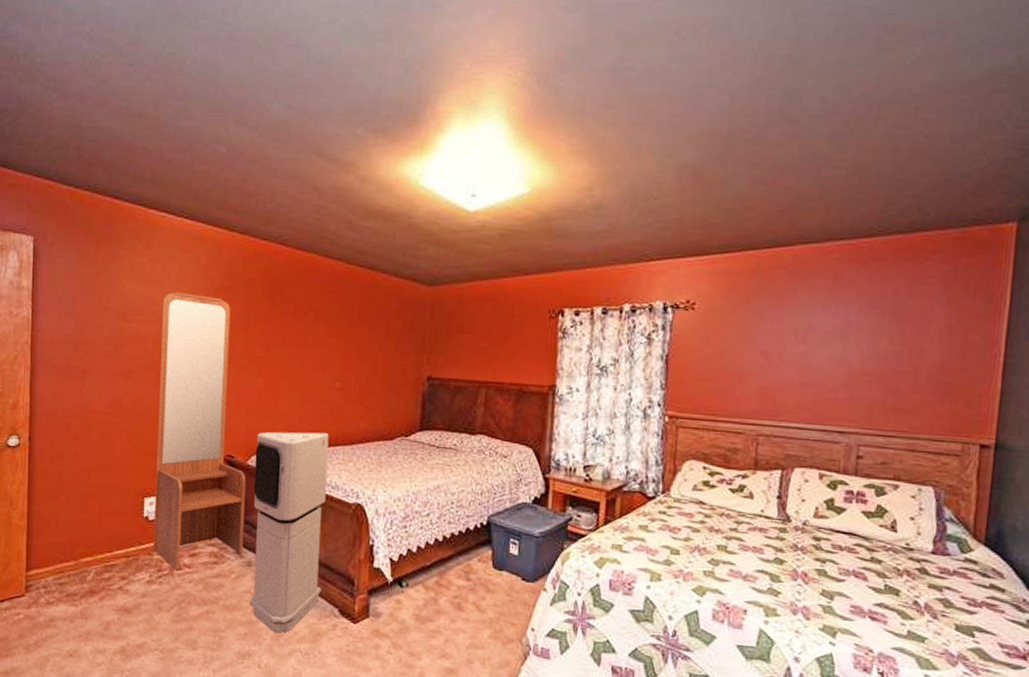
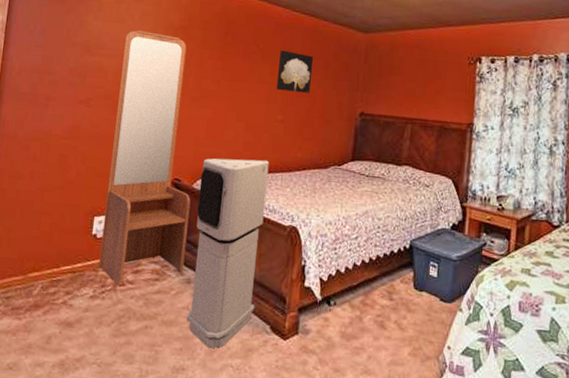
wall art: none [333,309,373,357] -> present [277,50,314,93]

